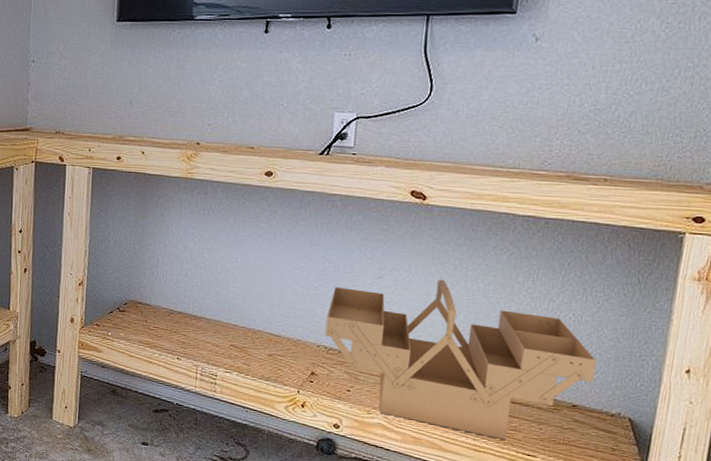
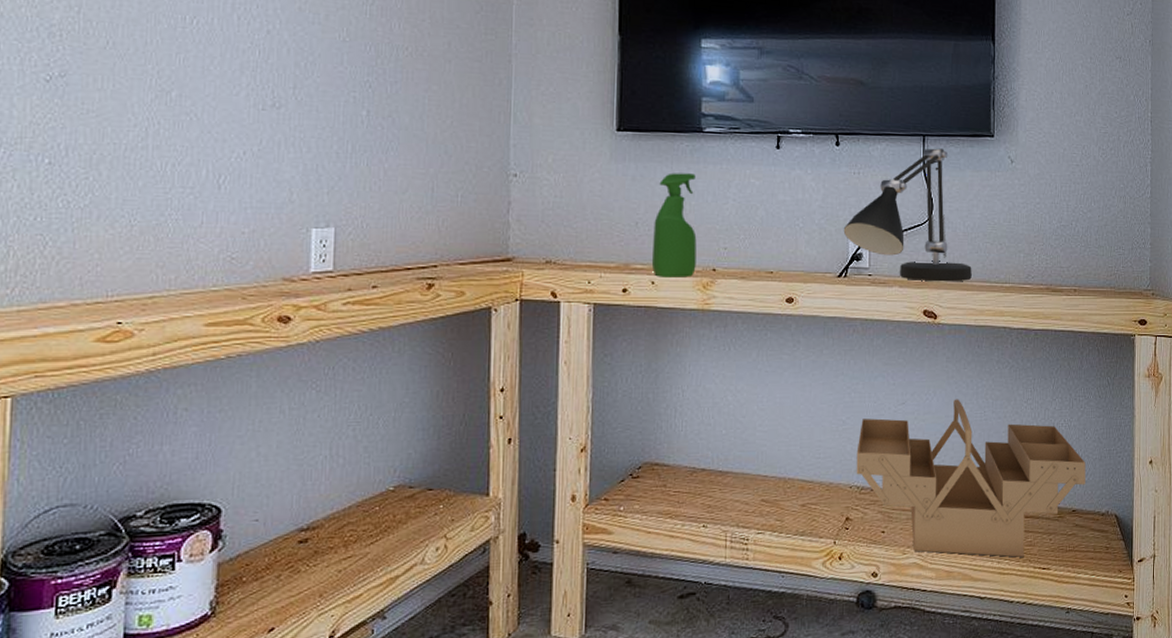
spray bottle: none [142,57,185,150] -> present [651,173,697,278]
desk lamp: none [328,28,473,165] -> present [843,148,972,282]

